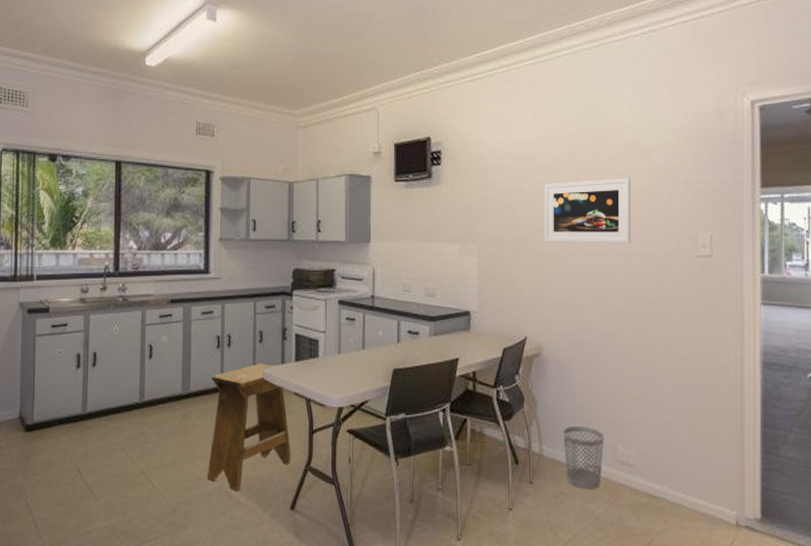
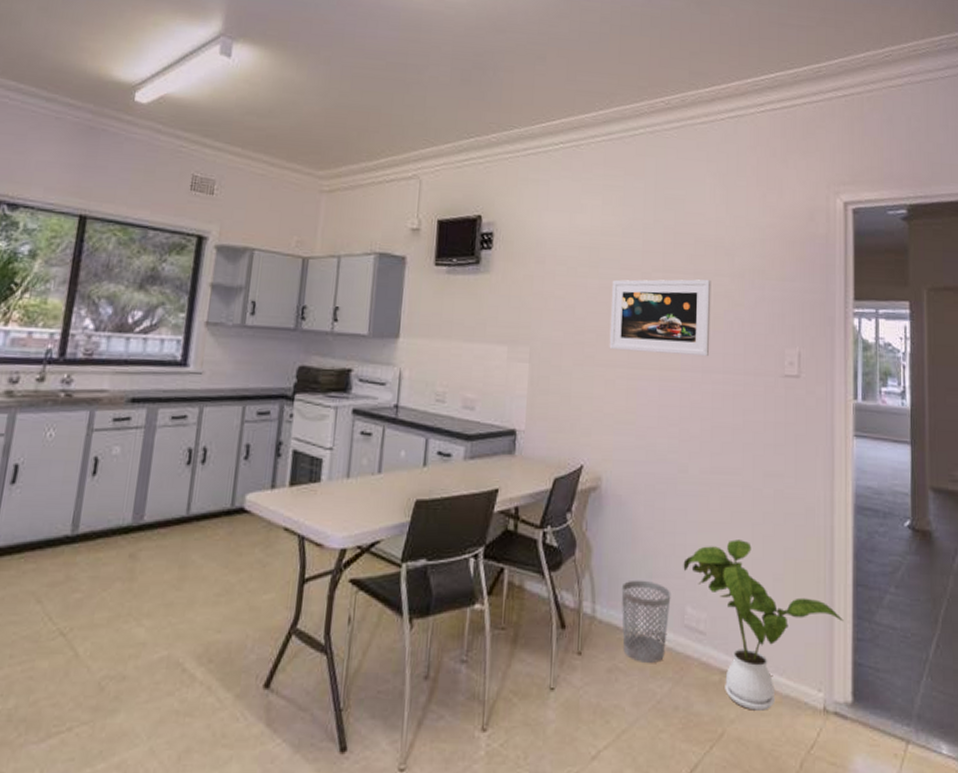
stool: present [207,363,291,491] -> none [153,487,273,662]
house plant: none [614,392,753,525] -> present [683,540,843,711]

